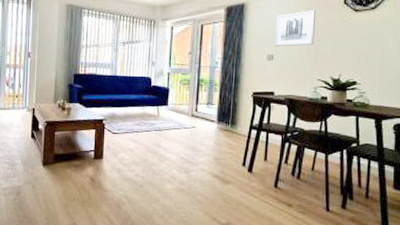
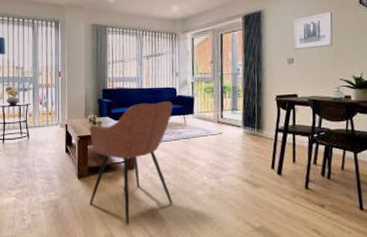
armchair: none [53,90,146,216] -> present [89,101,173,225]

